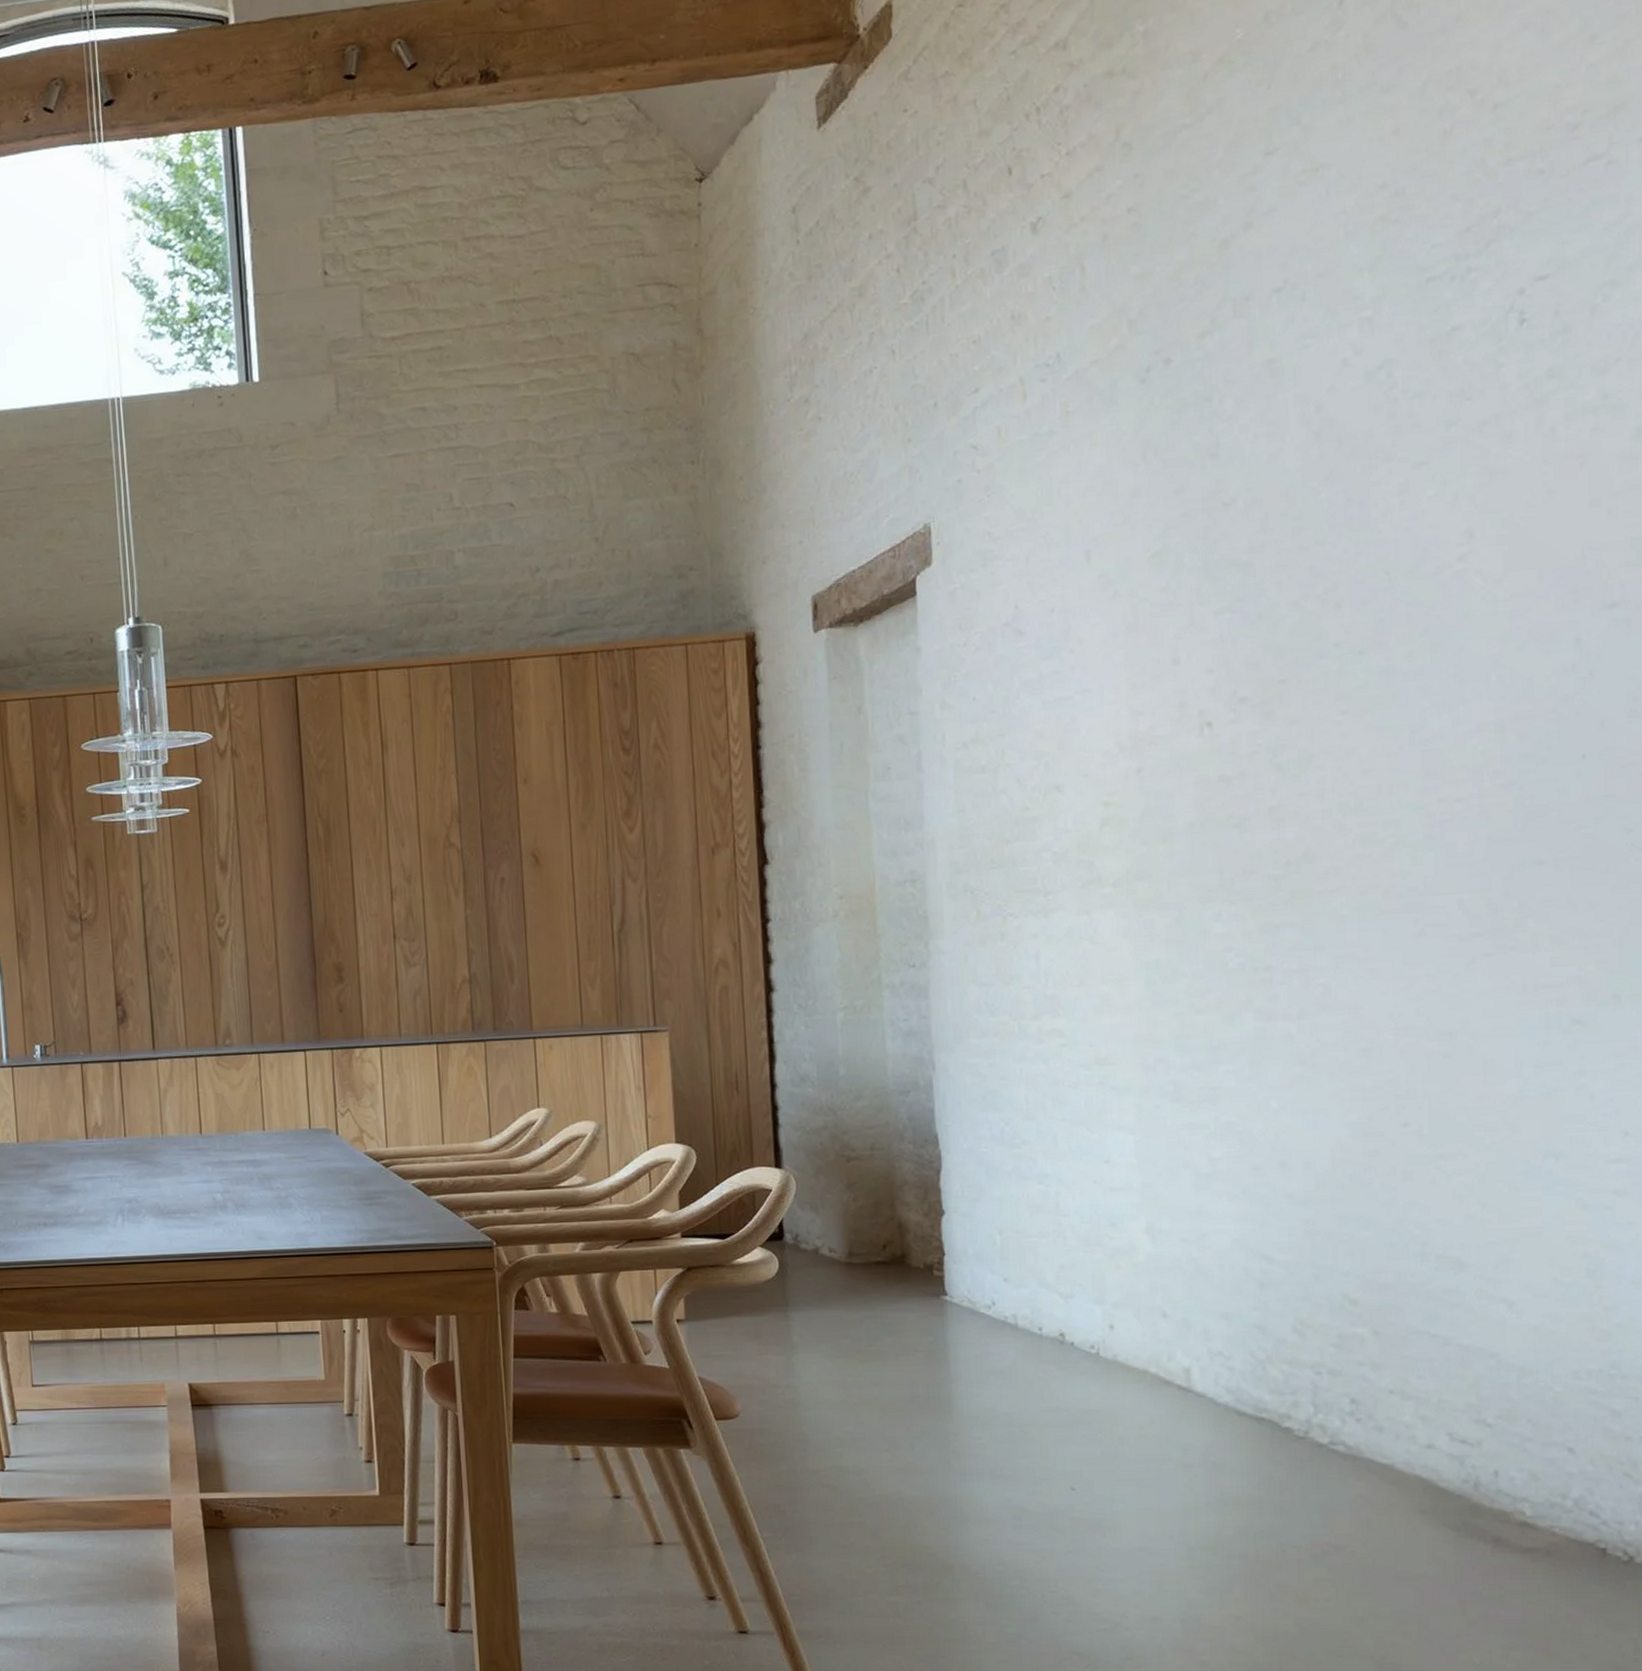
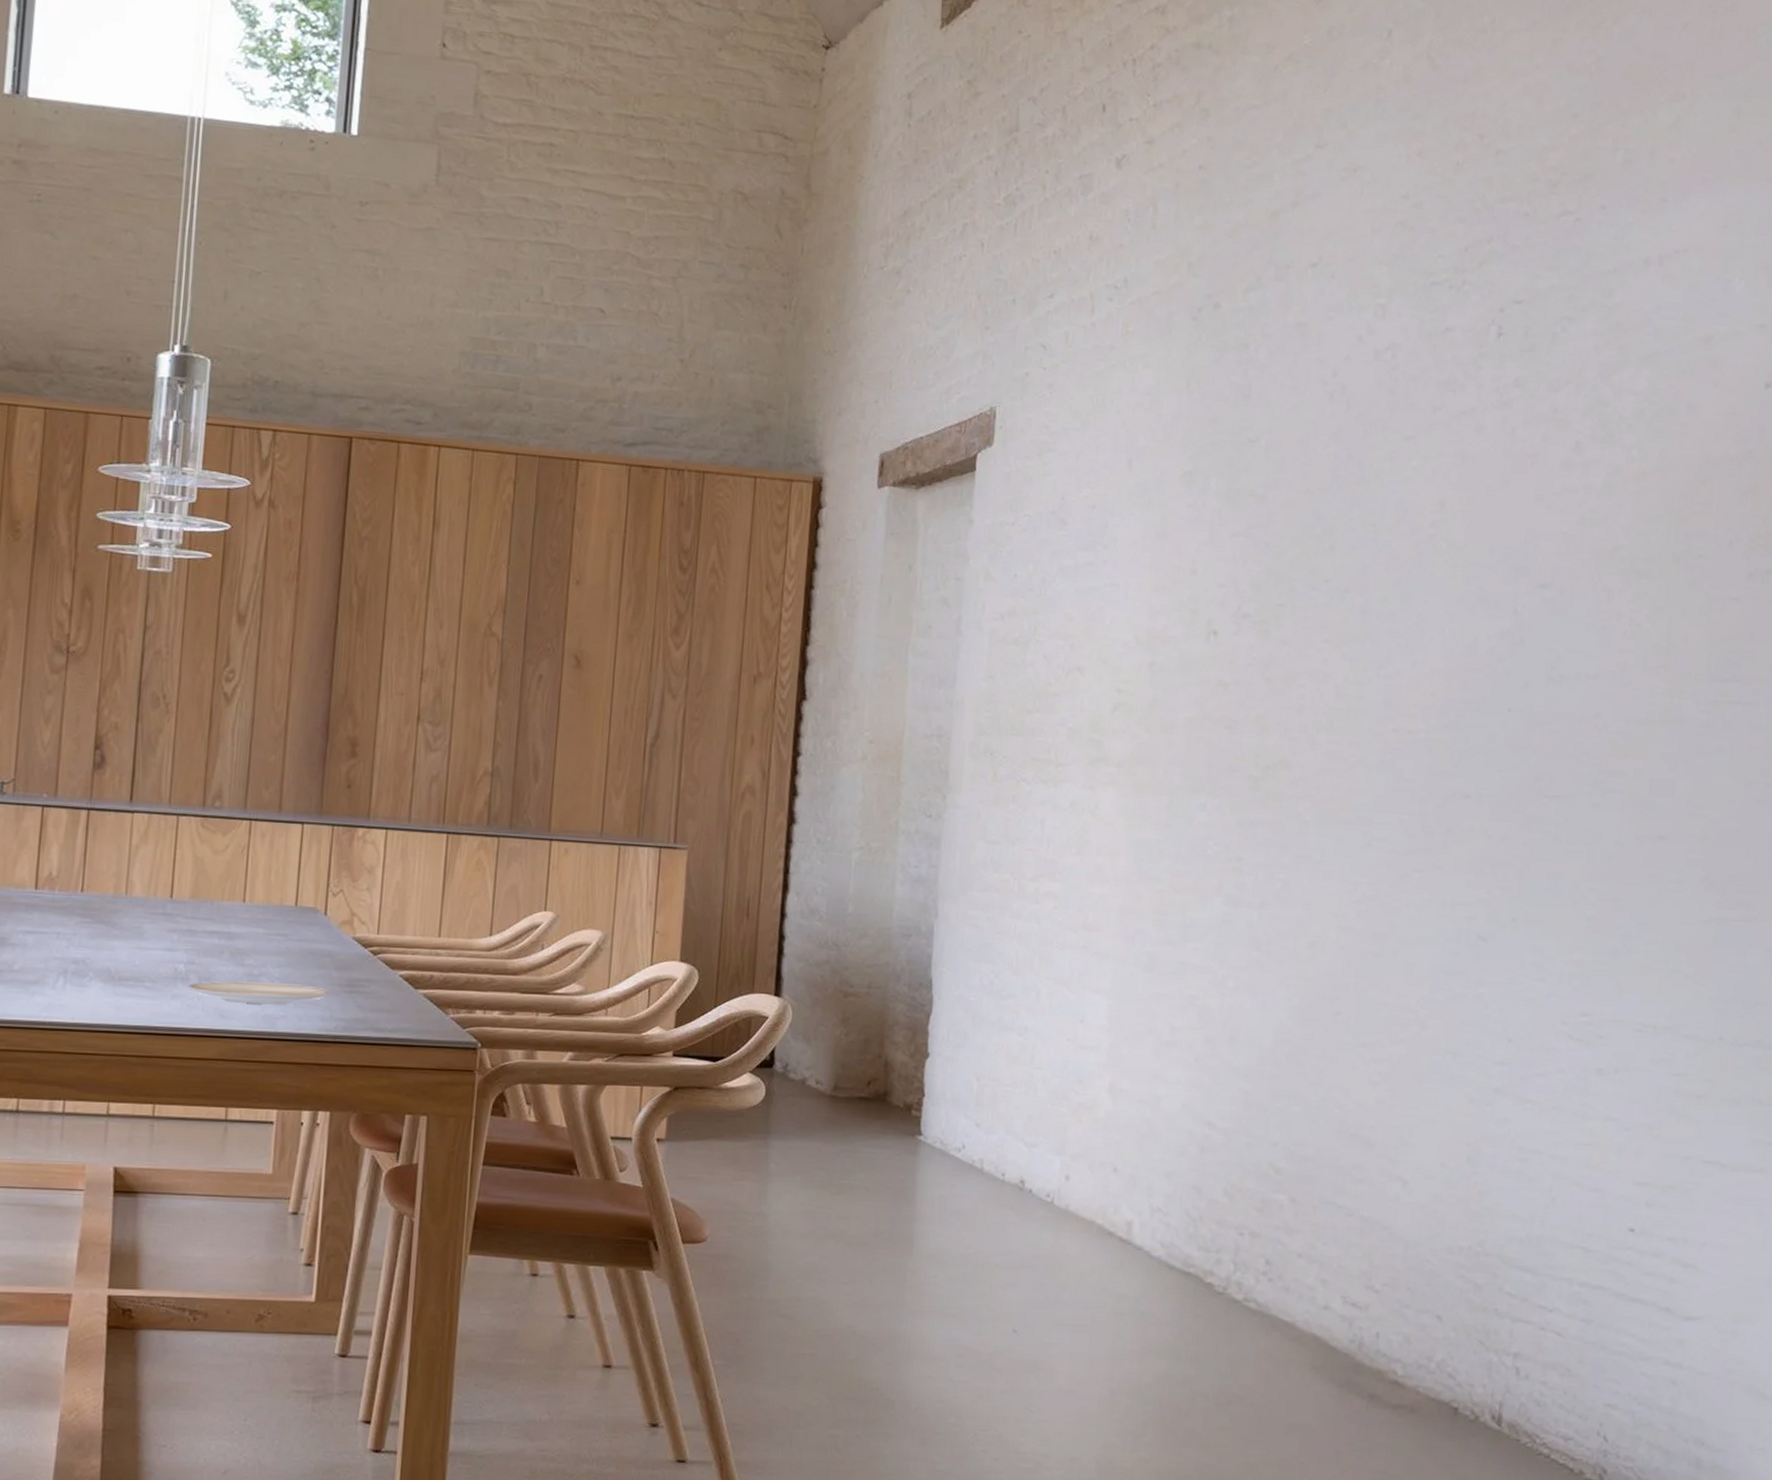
plate: none [227,1202,352,1225] -> present [188,981,330,1005]

